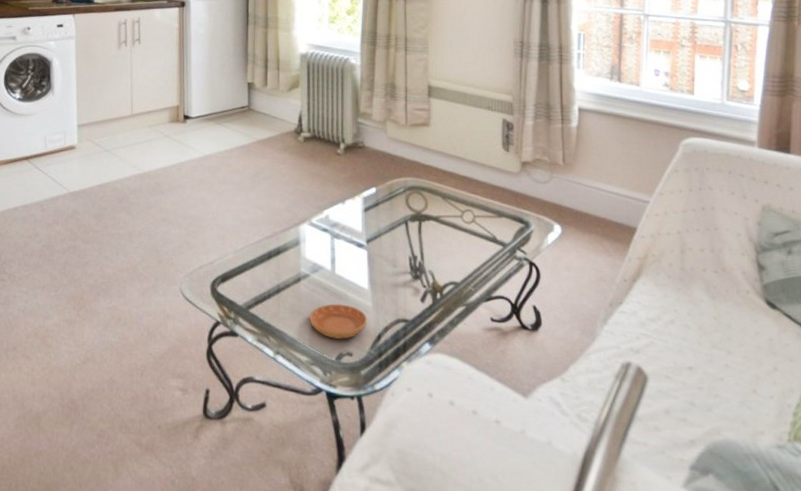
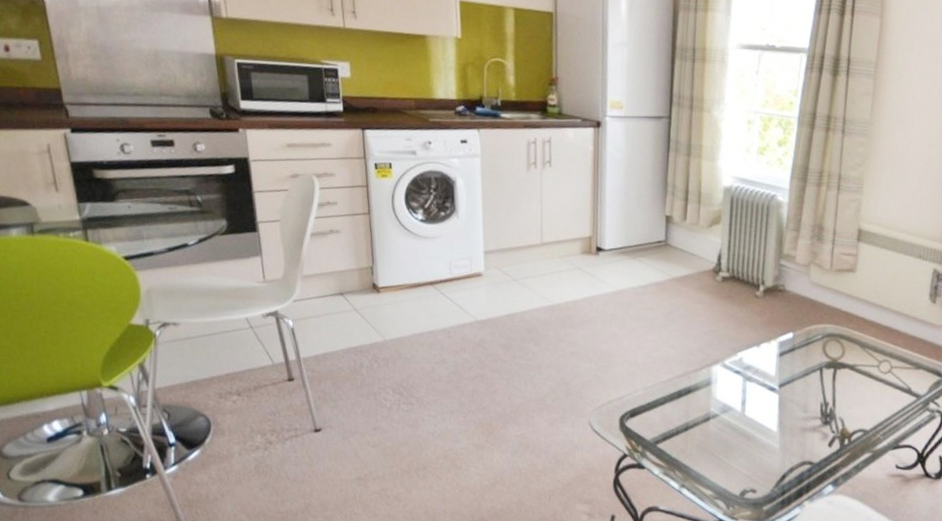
saucer: present [309,304,368,339] -> none [716,443,774,477]

